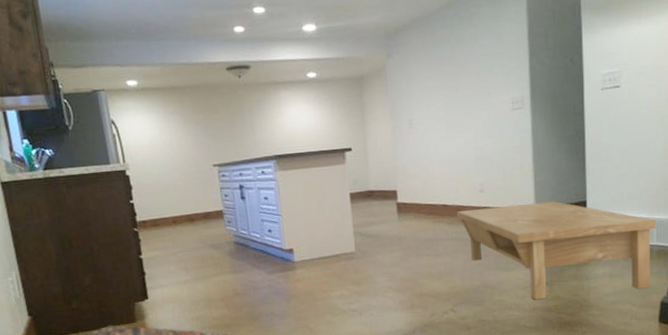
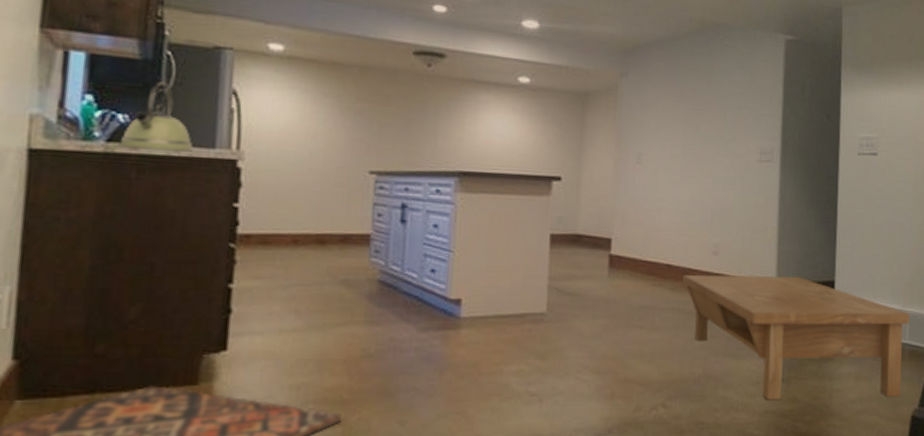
kettle: none [51,122,97,173] -> present [119,82,193,152]

